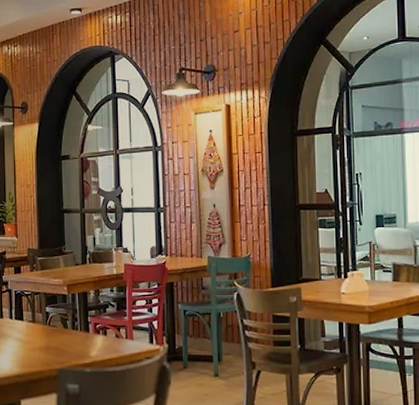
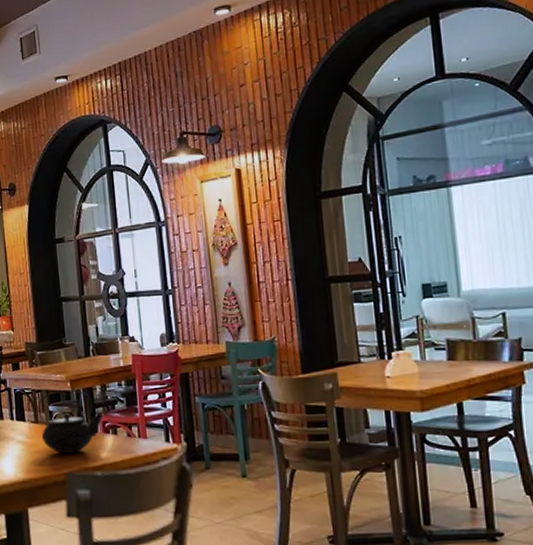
teapot: none [35,292,96,351] -> present [37,389,104,453]

